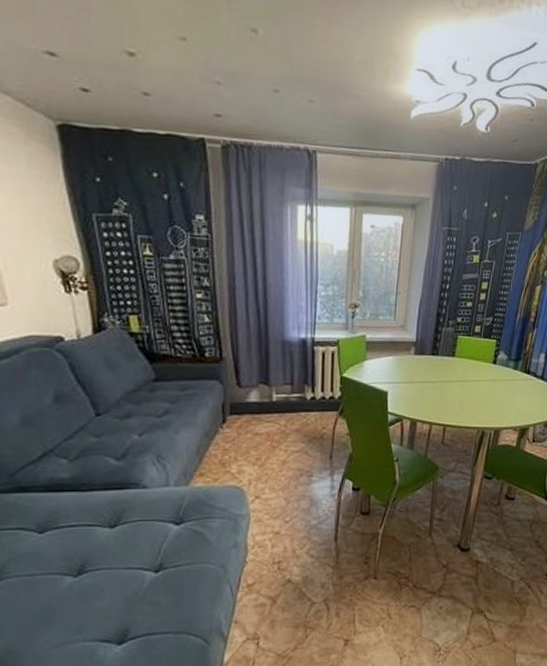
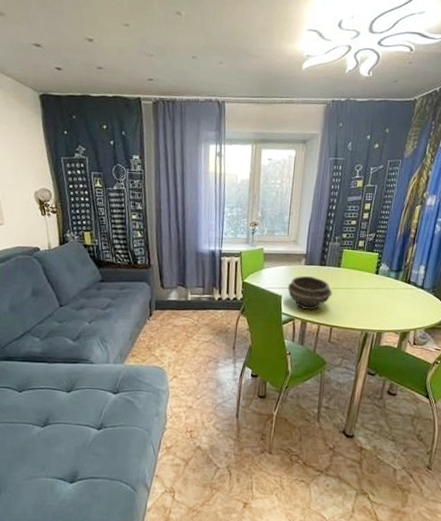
bowl: none [394,367,446,408] -> present [287,275,332,311]

